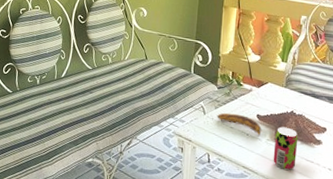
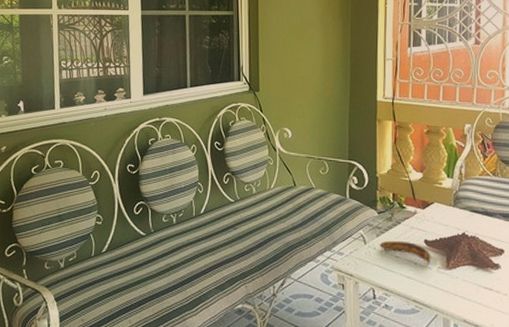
beverage can: present [273,126,298,170] -> none [446,251,474,301]

